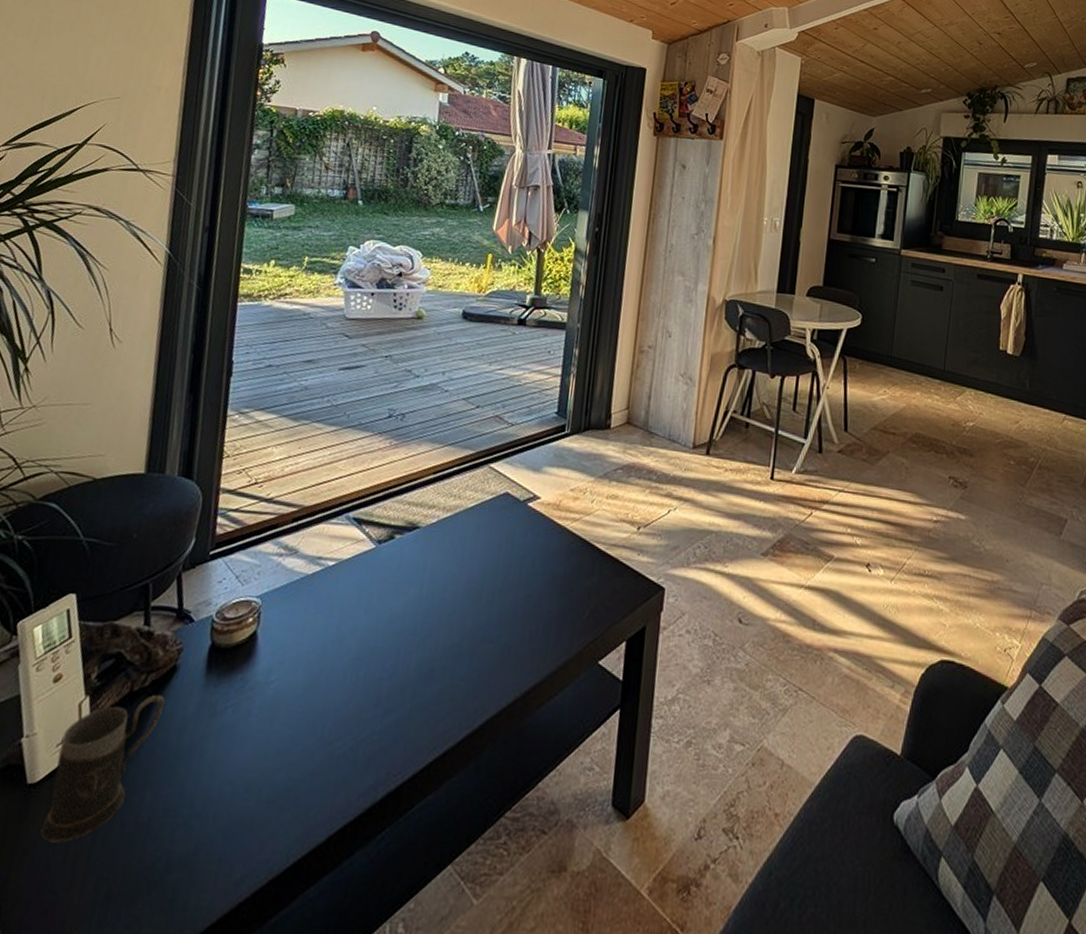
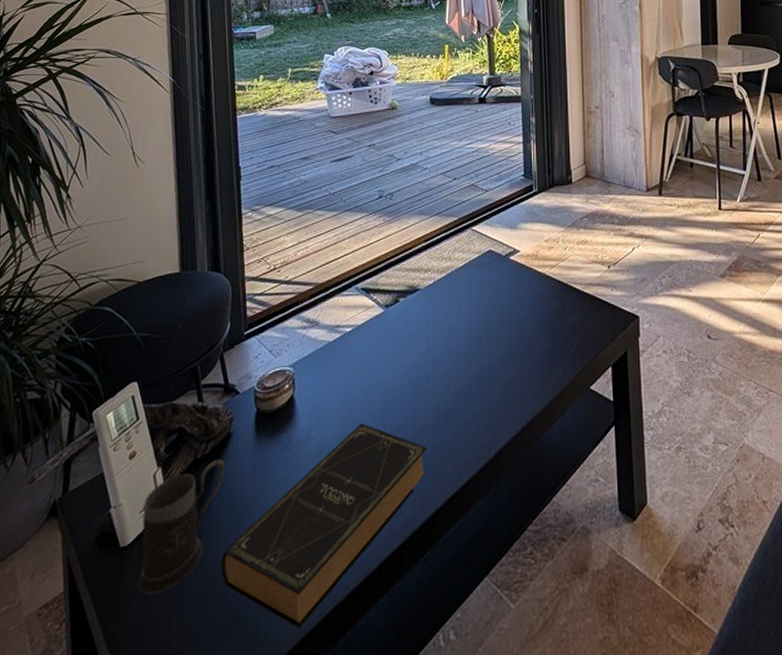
book: none [141,672,404,901] -> present [220,423,428,628]

